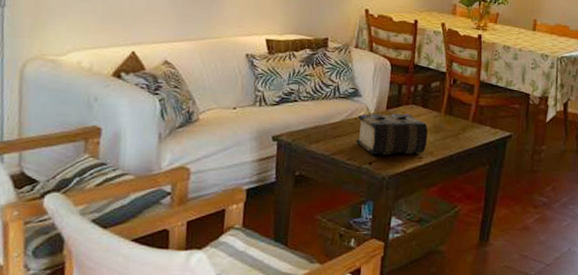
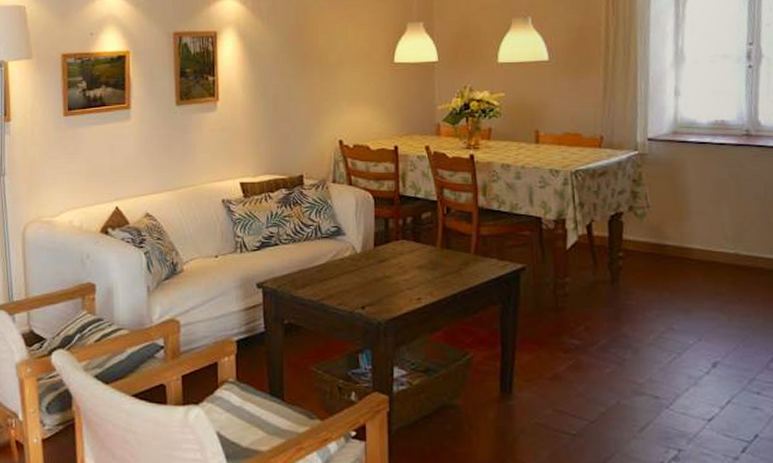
book: present [355,113,428,155] -> none [343,251,425,298]

